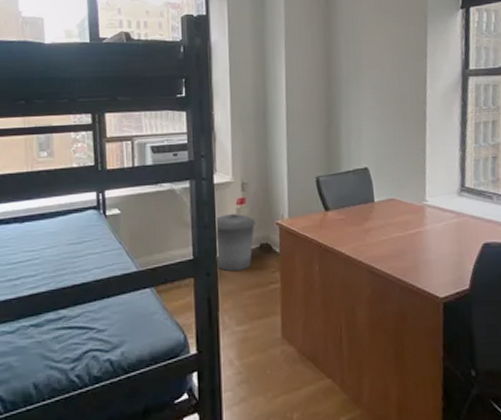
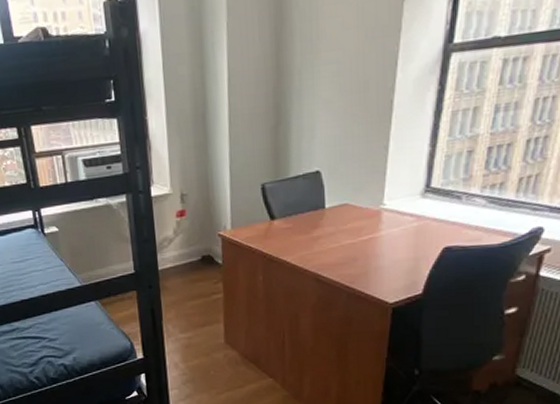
trash can: present [214,213,255,272] -> none [154,226,196,284]

